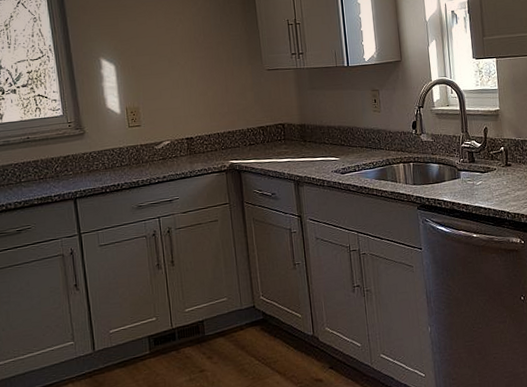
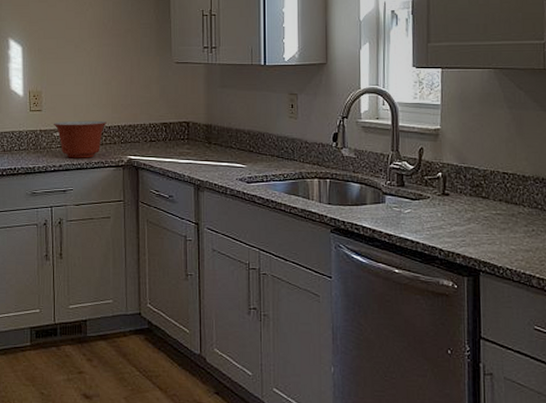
mixing bowl: none [154,130,206,169] -> present [54,120,107,158]

